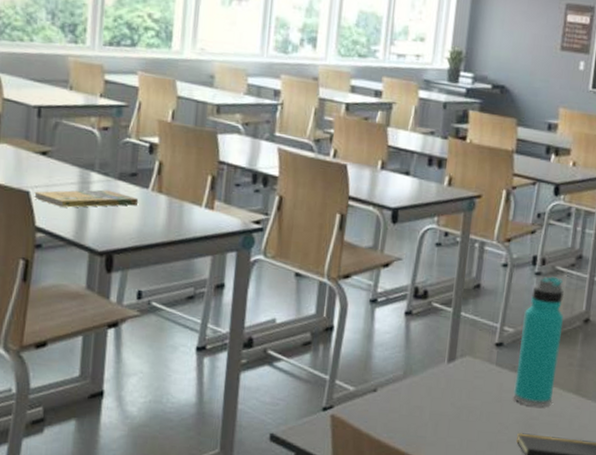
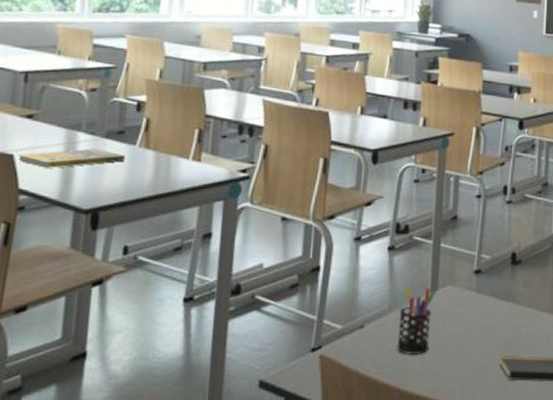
pen holder: none [410,352,454,424] -> present [397,285,436,356]
water bottle: present [513,275,565,408] -> none [493,203,535,329]

